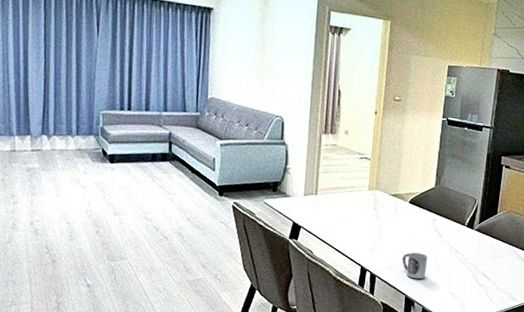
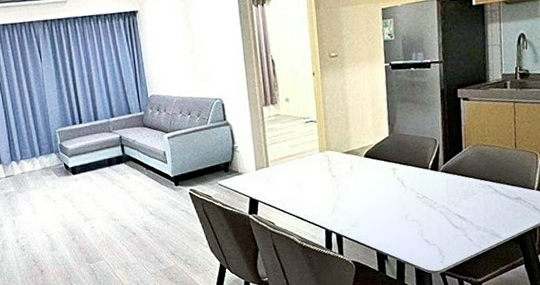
cup: present [402,252,428,279] -> none [367,205,395,232]

